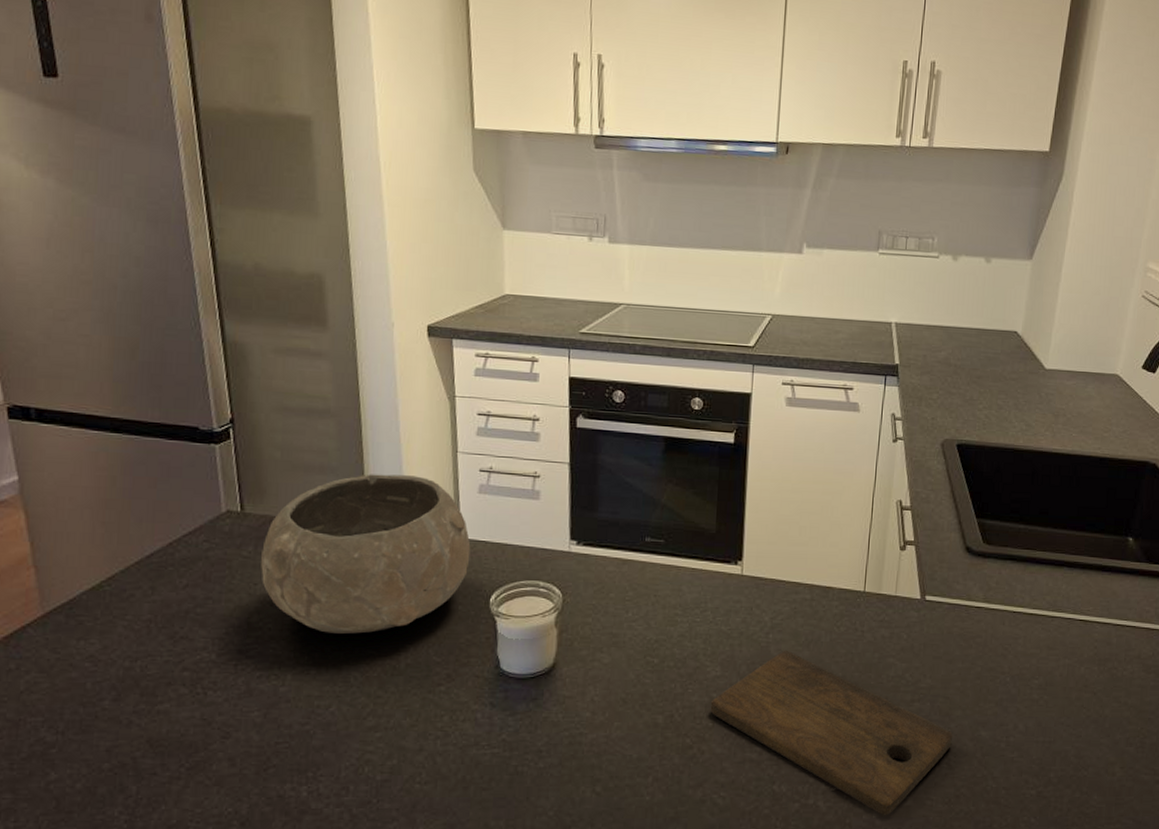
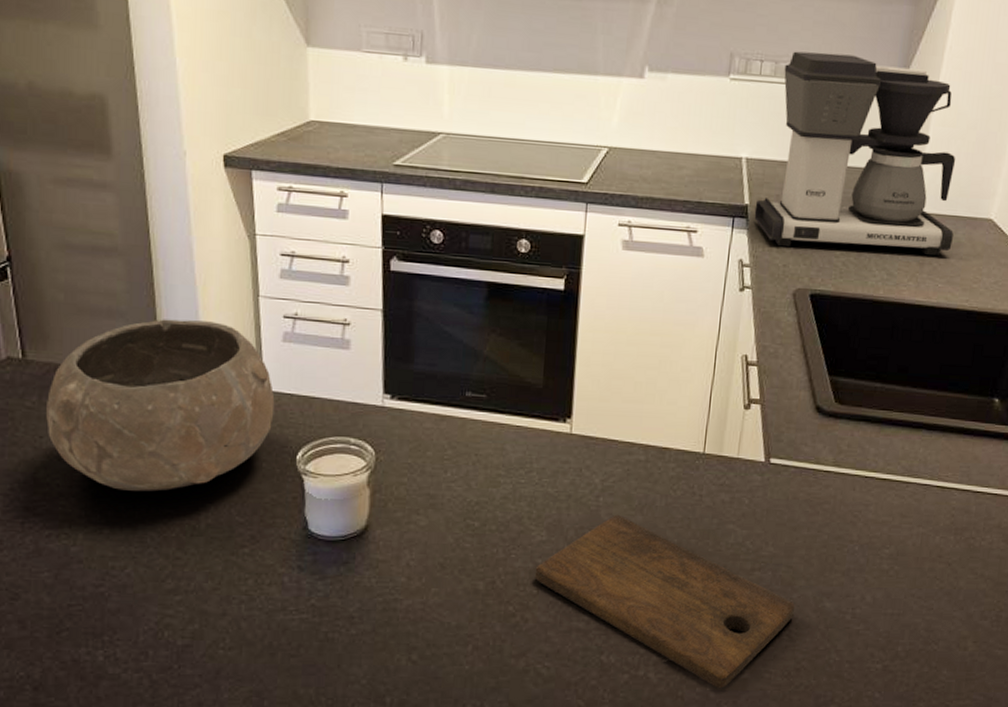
coffee maker: none [904,228,1084,409] -> present [754,51,956,256]

